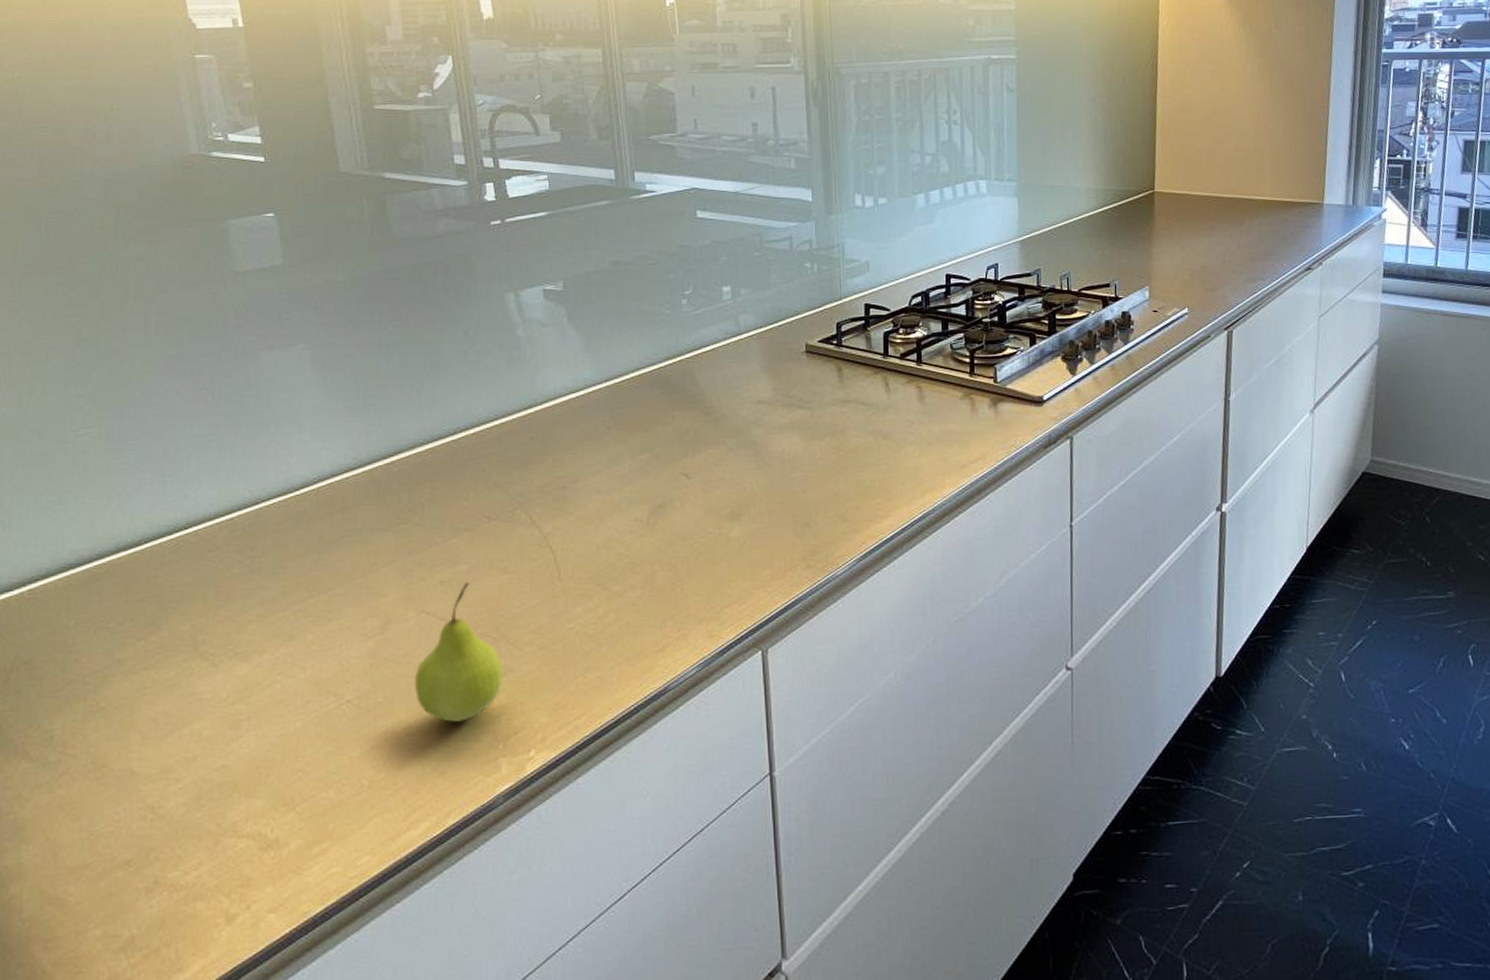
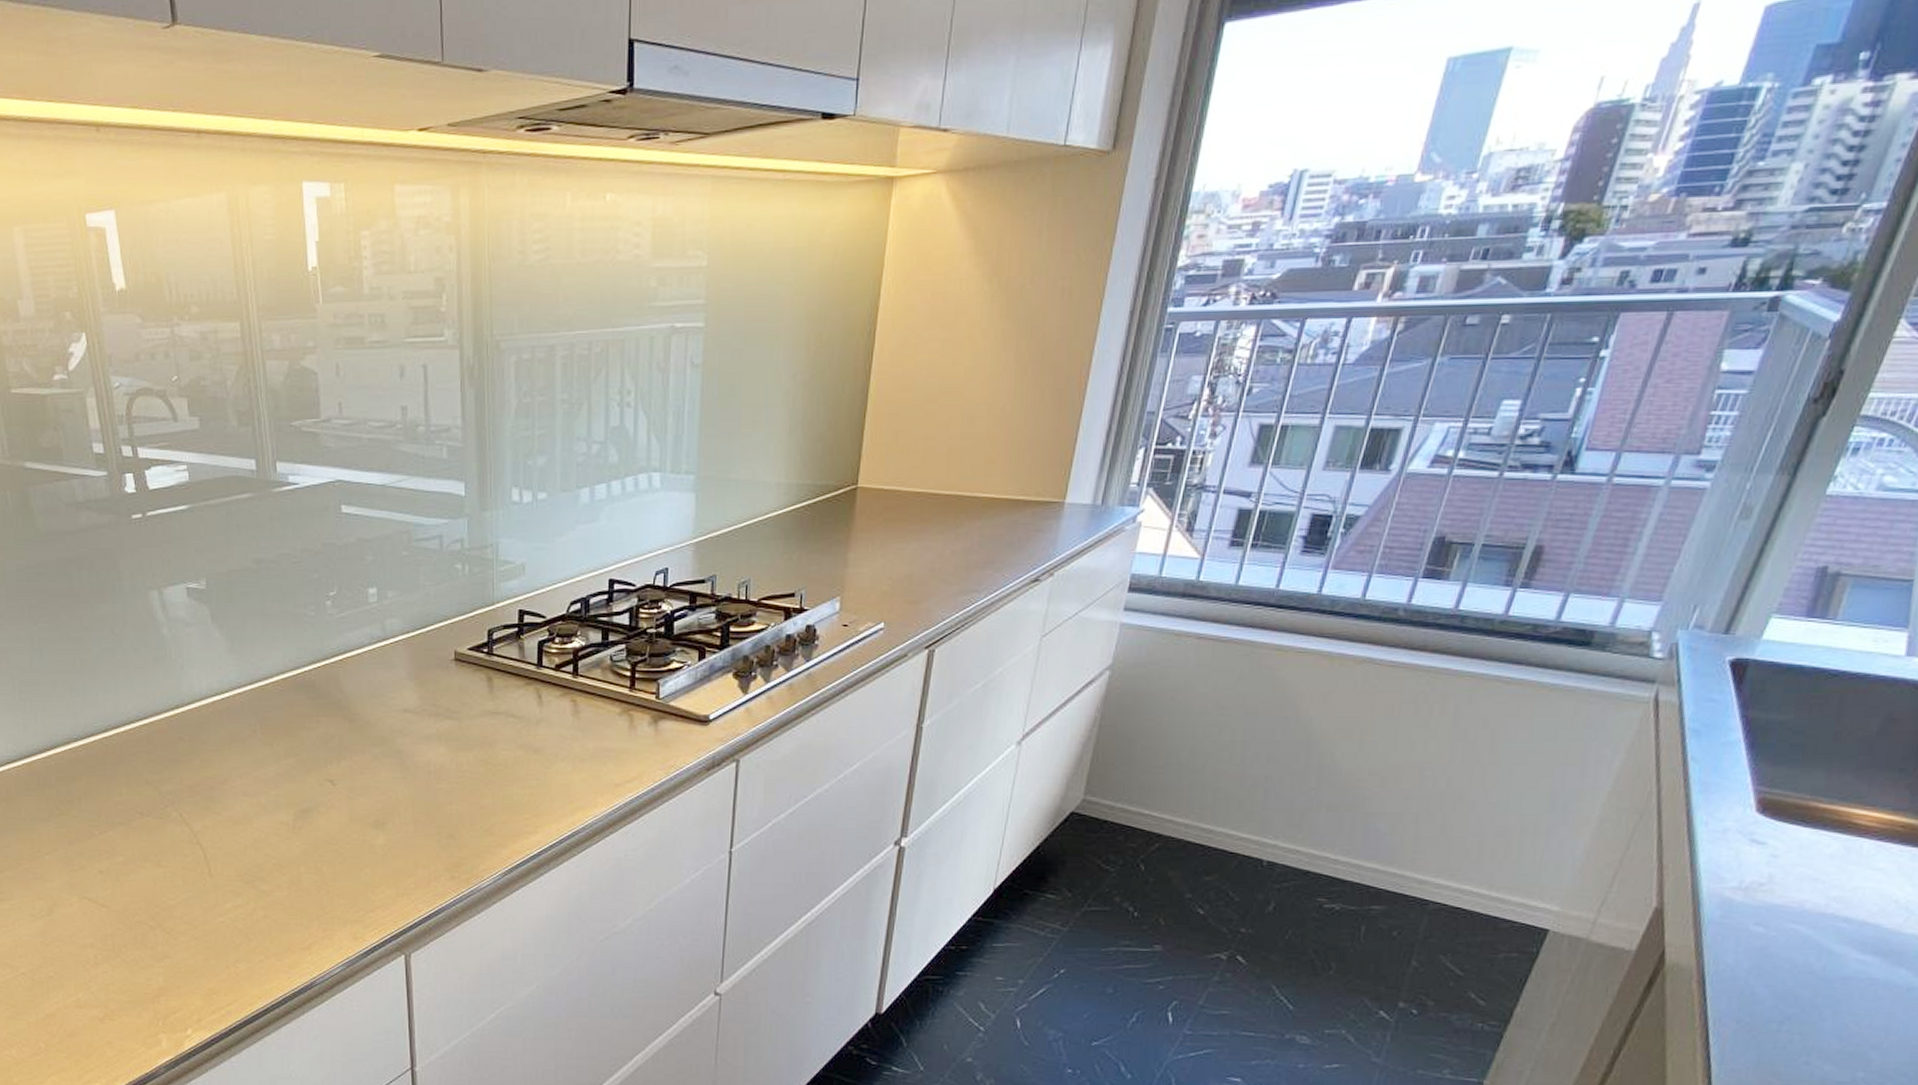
fruit: present [414,581,504,723] -> none [80,872,161,1000]

